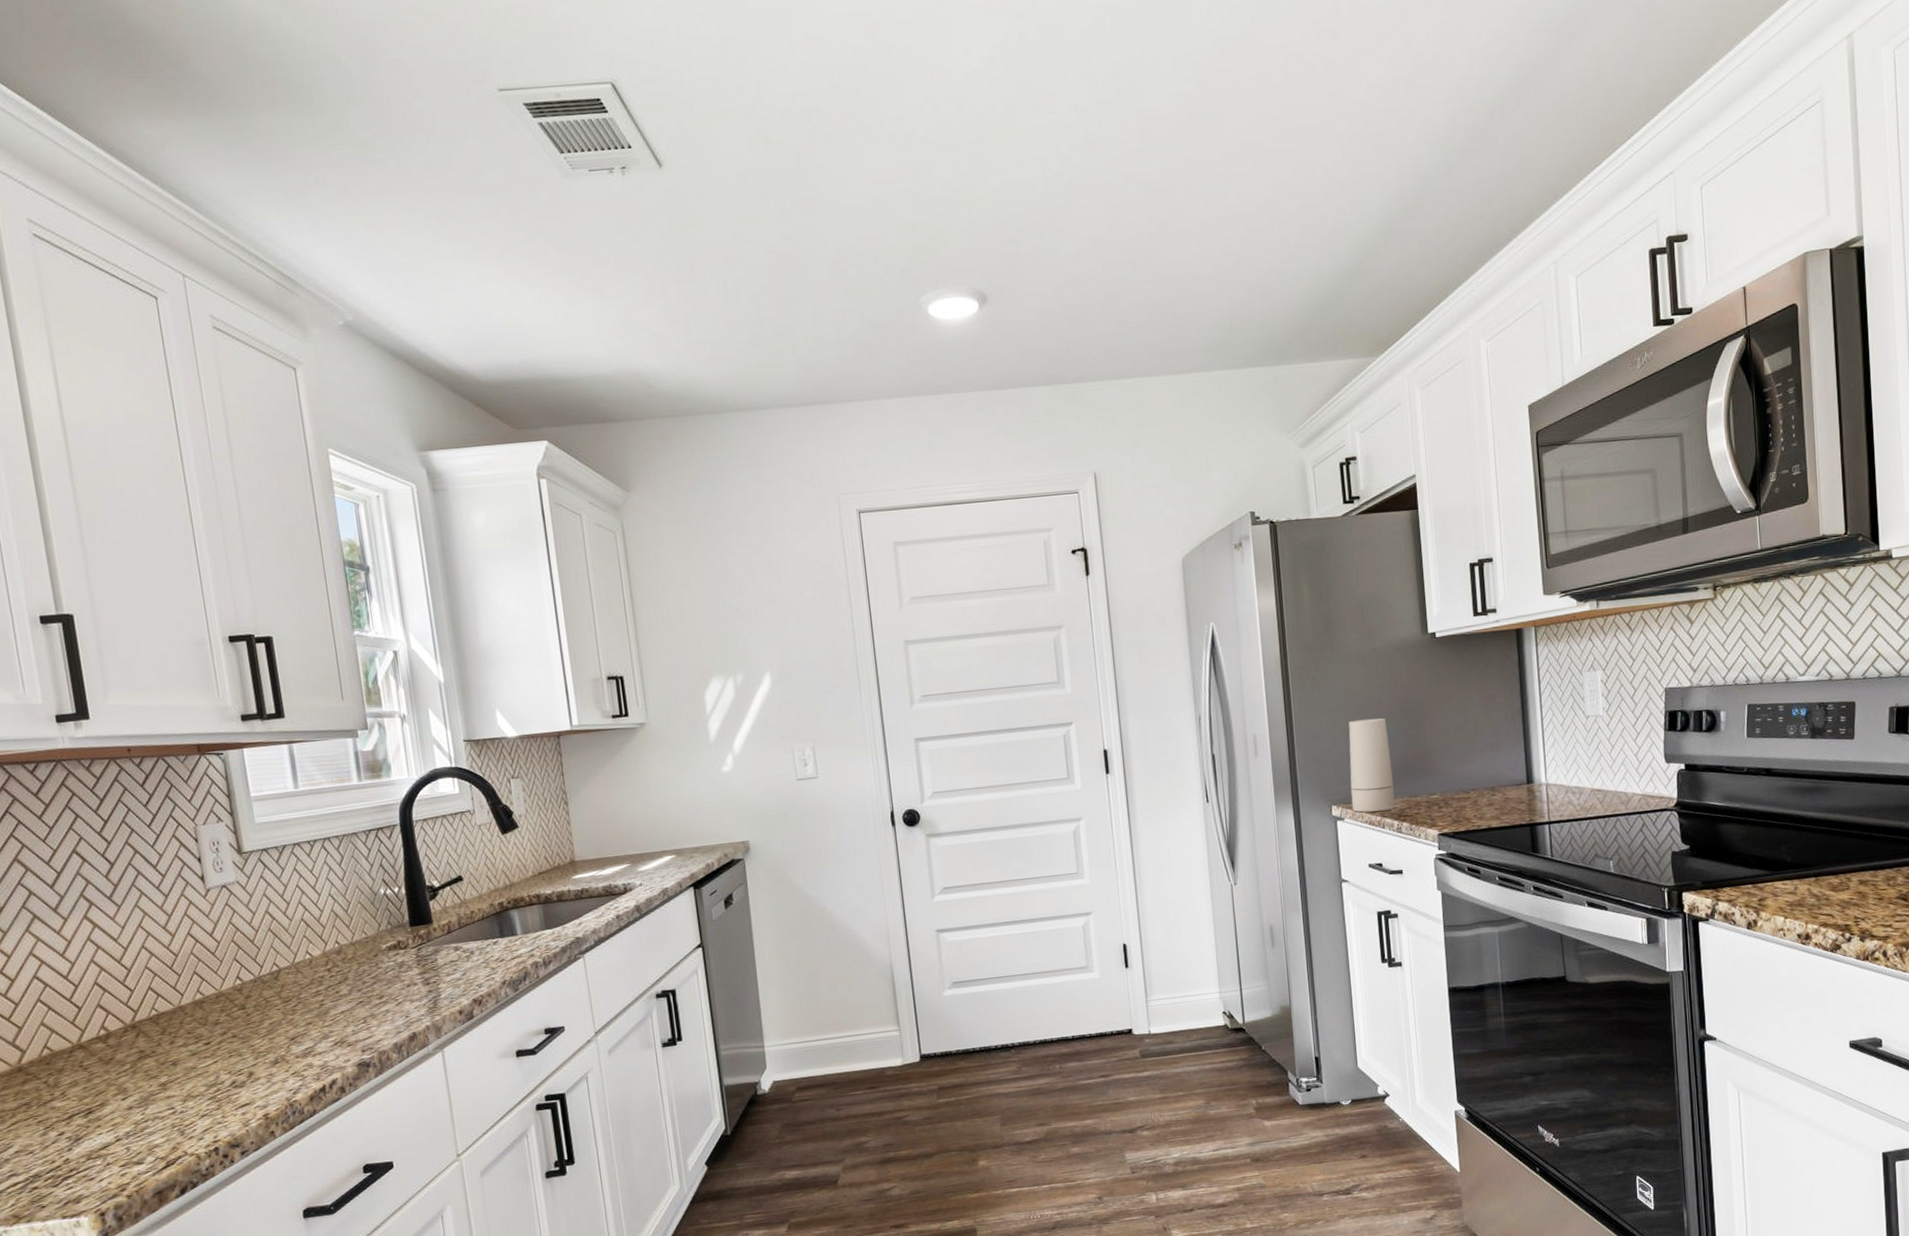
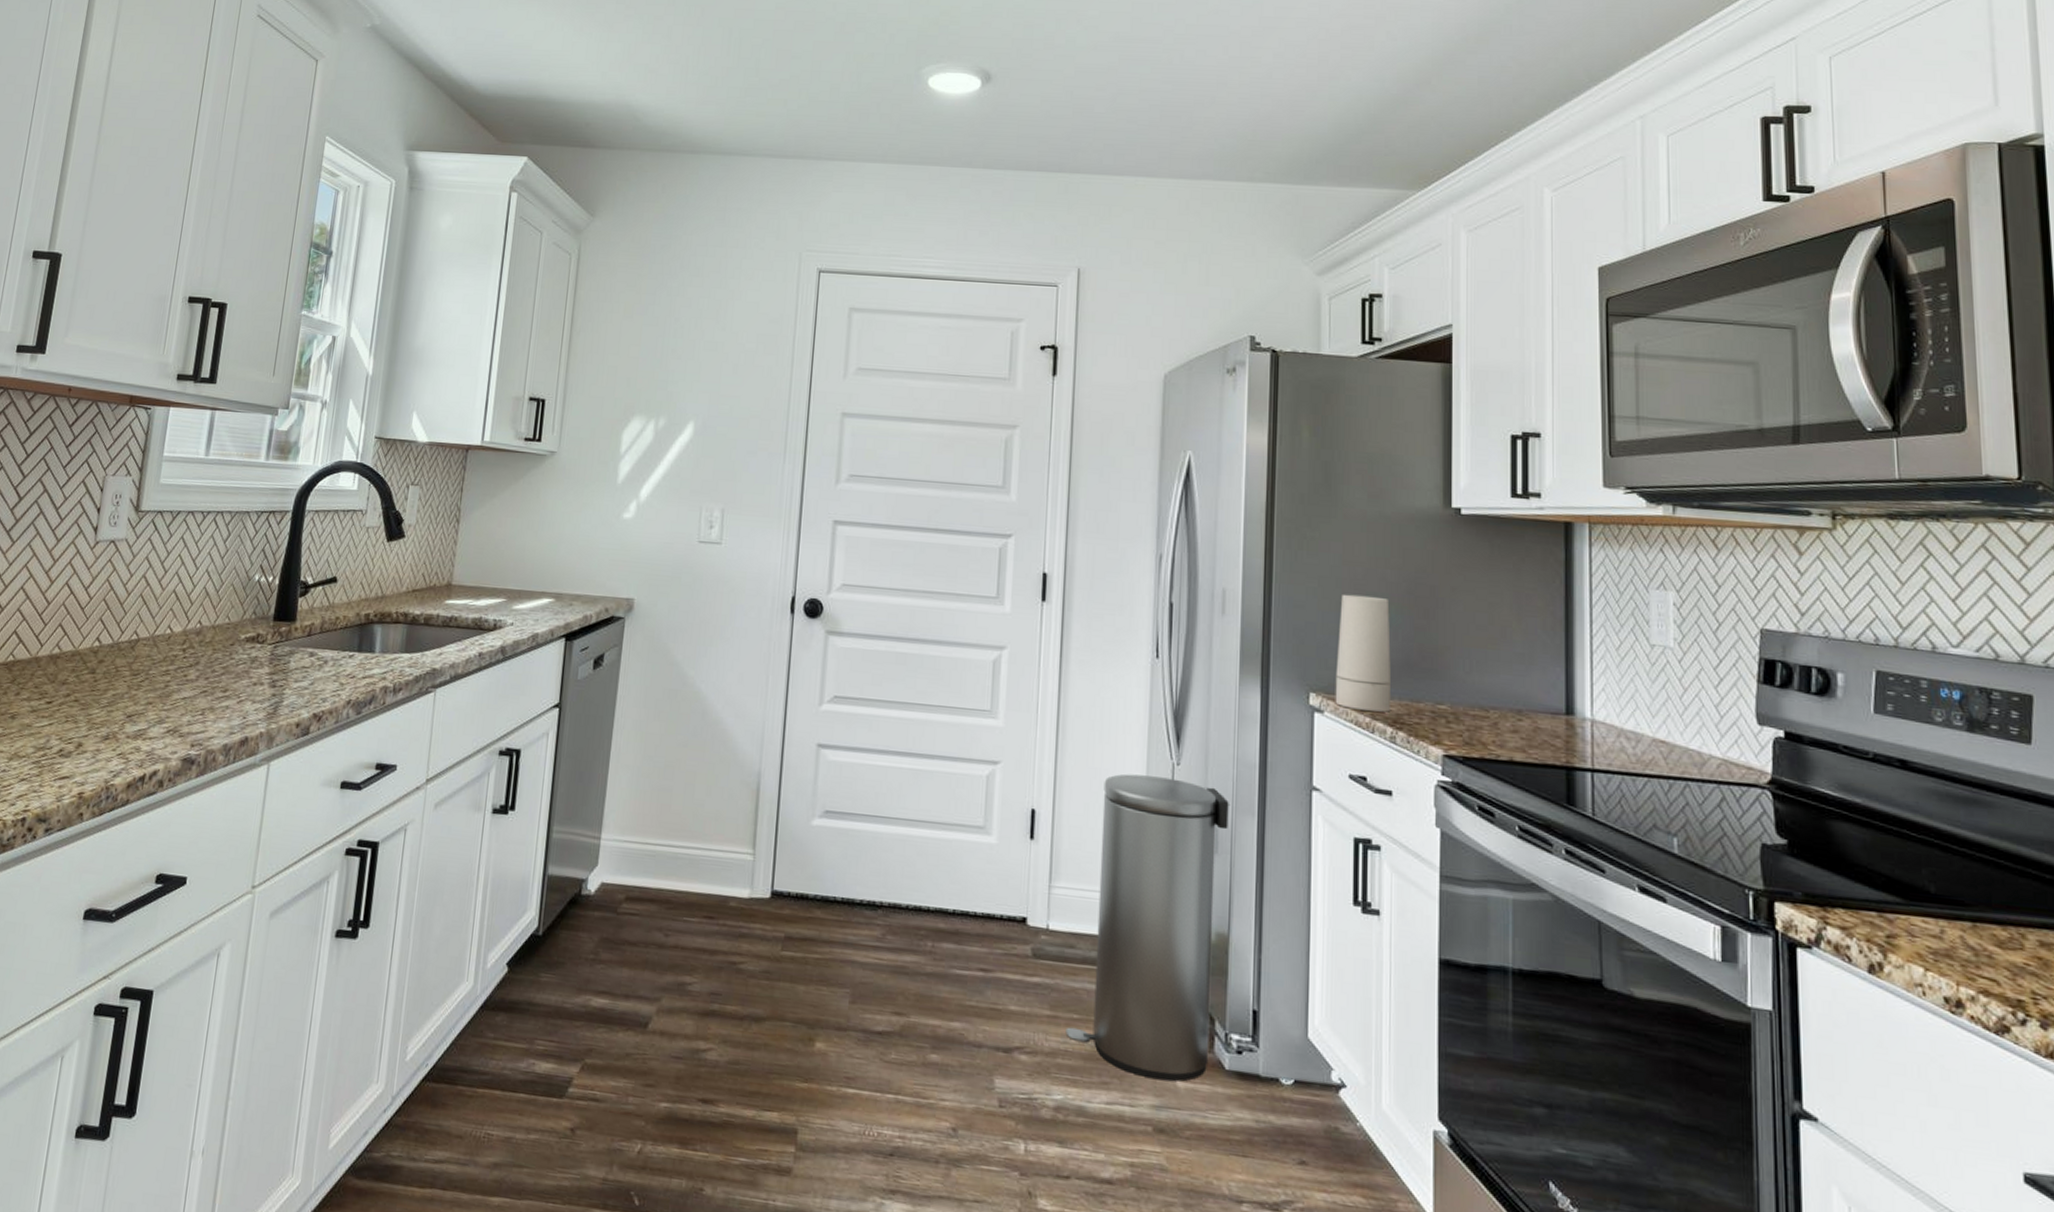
pedal bin: none [1175,896,1286,1125] -> present [1065,773,1229,1081]

